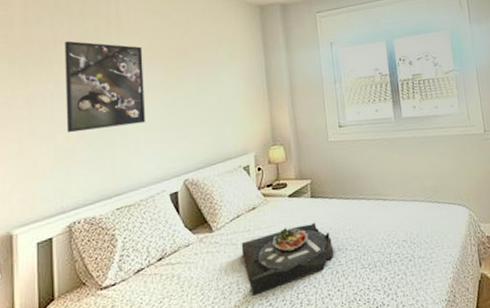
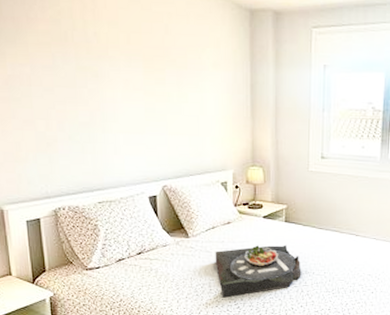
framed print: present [65,40,145,133] -> none [38,21,124,123]

